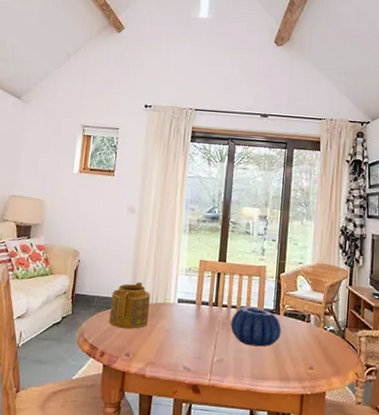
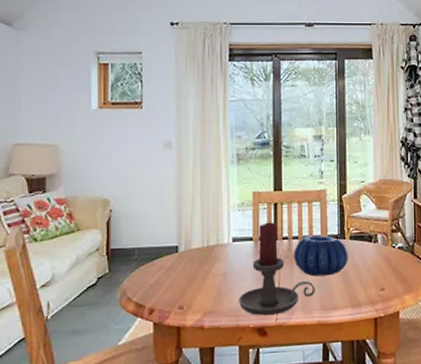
teapot: present [109,282,150,330] -> none [155,226,200,280]
candle holder: none [178,289,248,376] -> present [239,222,315,316]

